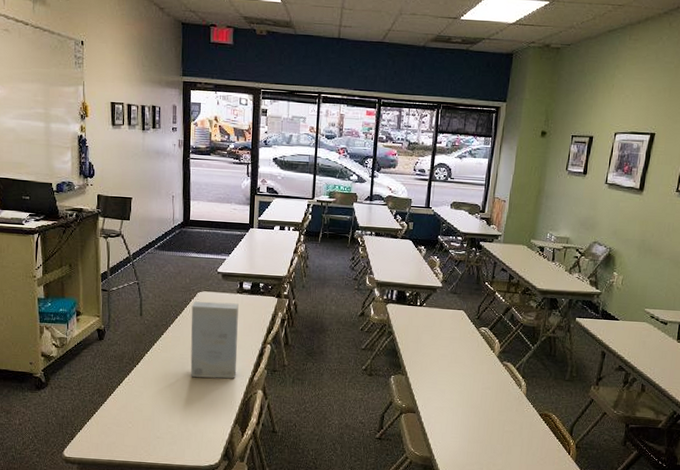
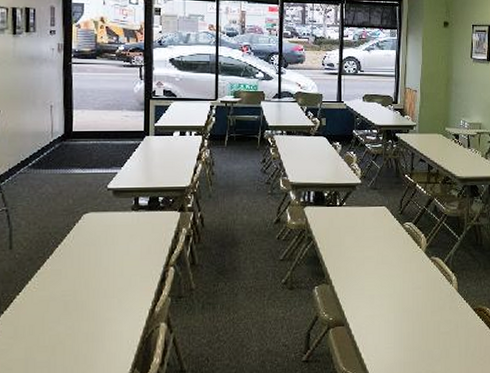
book: present [190,301,239,379] -> none [75,223,134,318]

